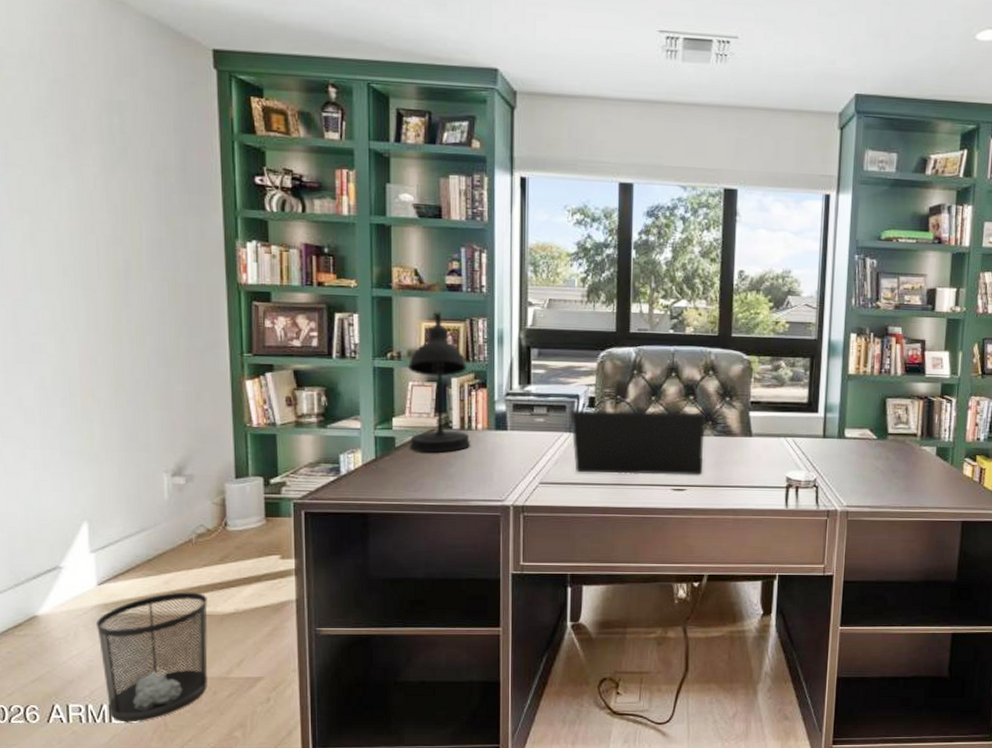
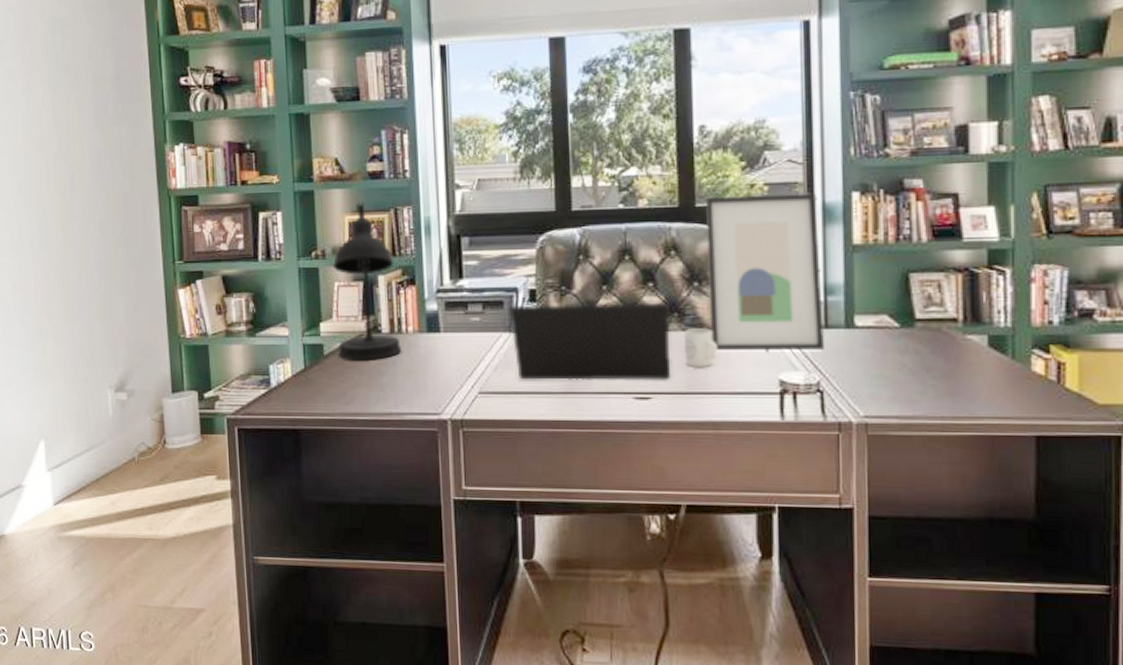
waste bin: present [95,592,208,721] -> none [53,513,153,650]
mug: none [714,433,742,466] -> present [683,327,719,367]
picture frame: none [737,329,825,456] -> present [706,191,824,353]

